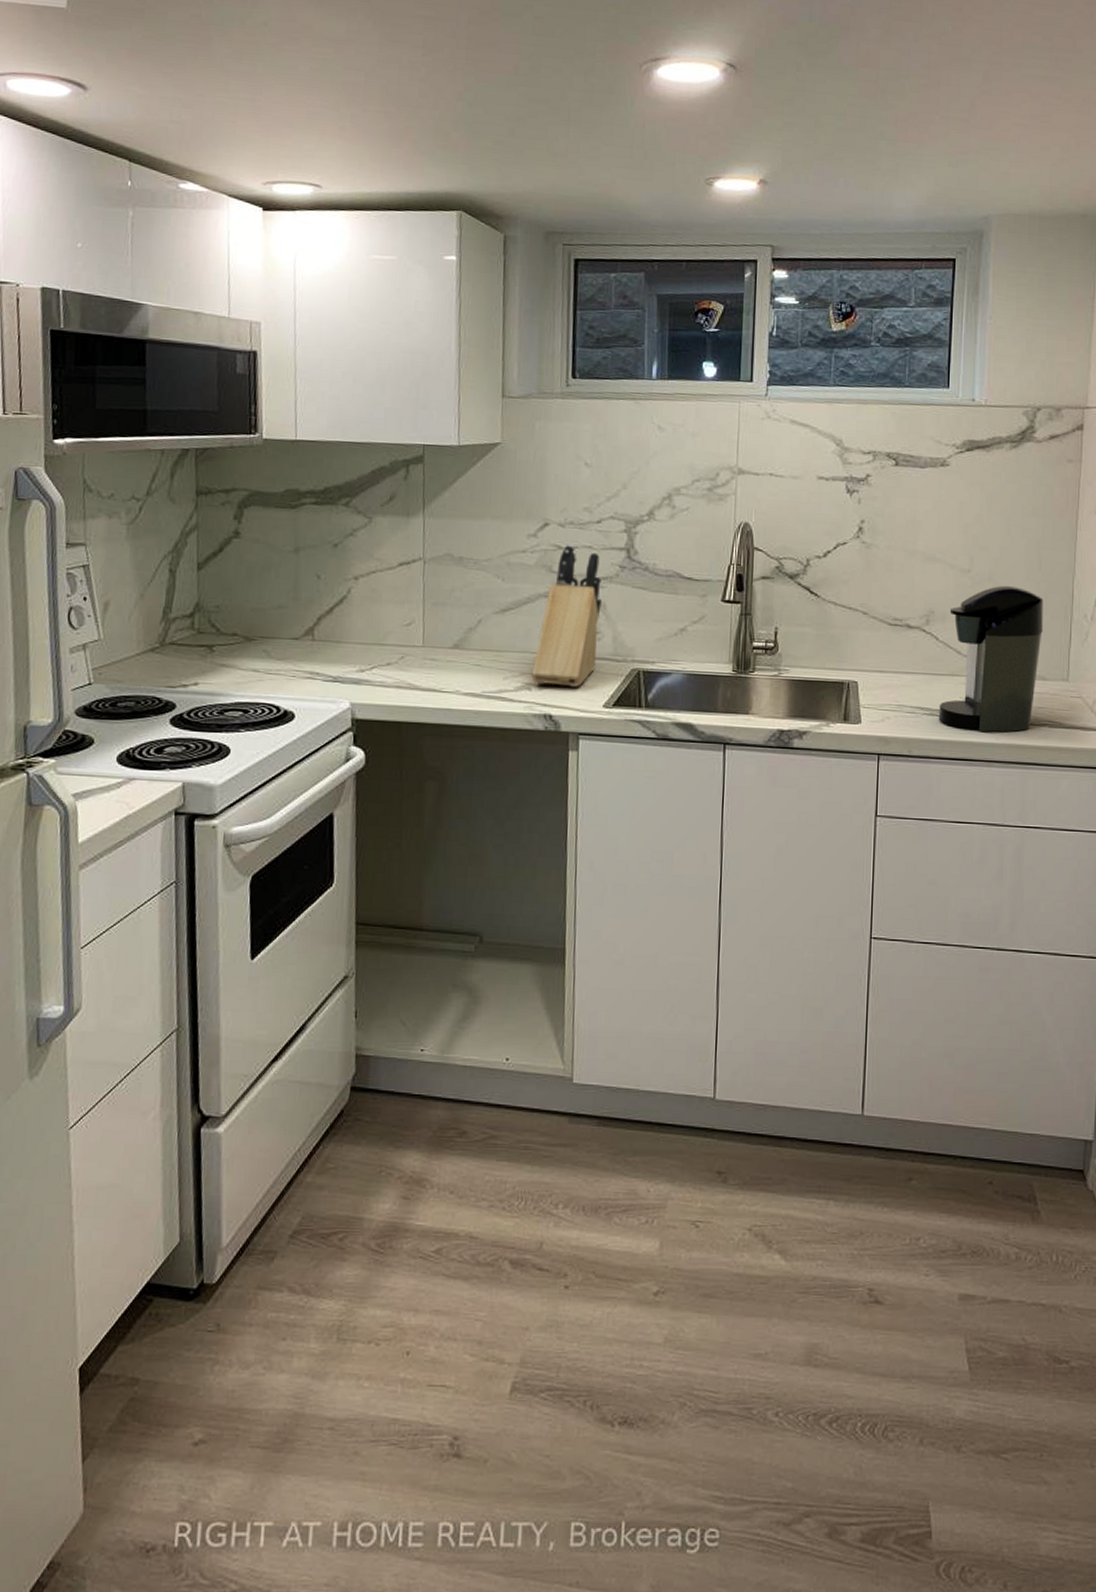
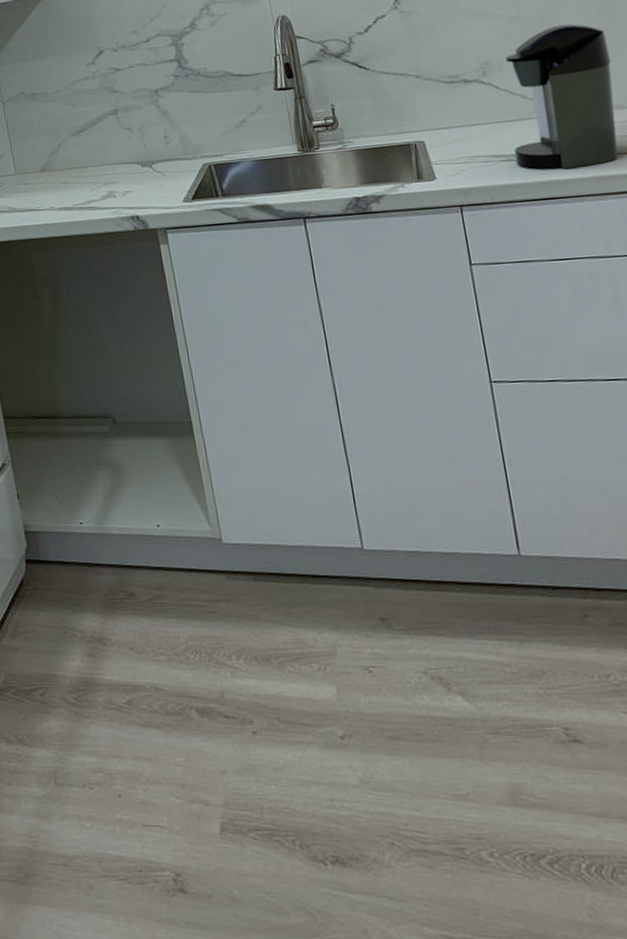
knife block: present [531,544,602,687] -> none [113,65,169,191]

